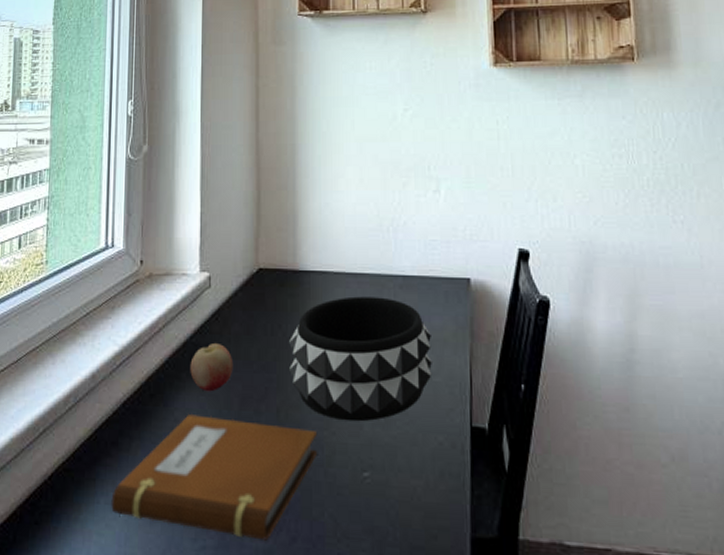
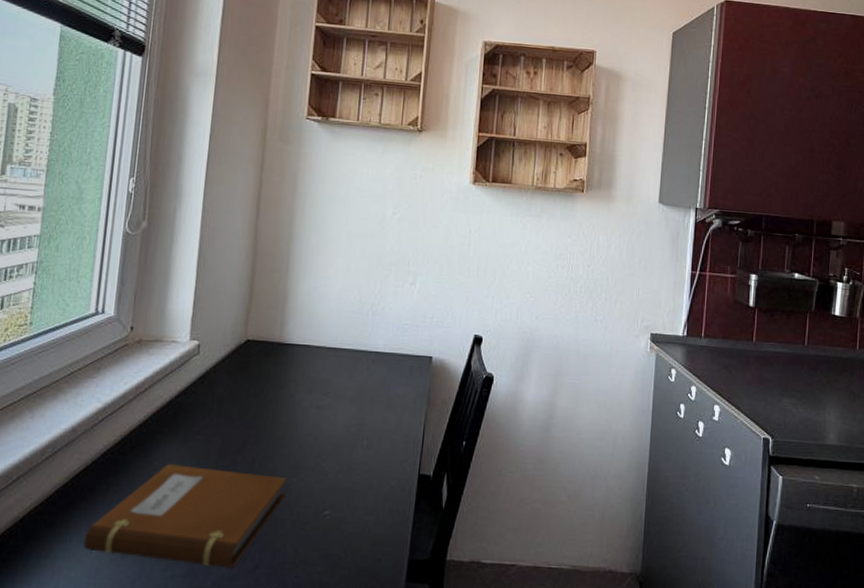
fruit: present [190,342,234,392] -> none [172,402,215,445]
decorative bowl: present [289,296,432,422] -> none [267,367,395,471]

